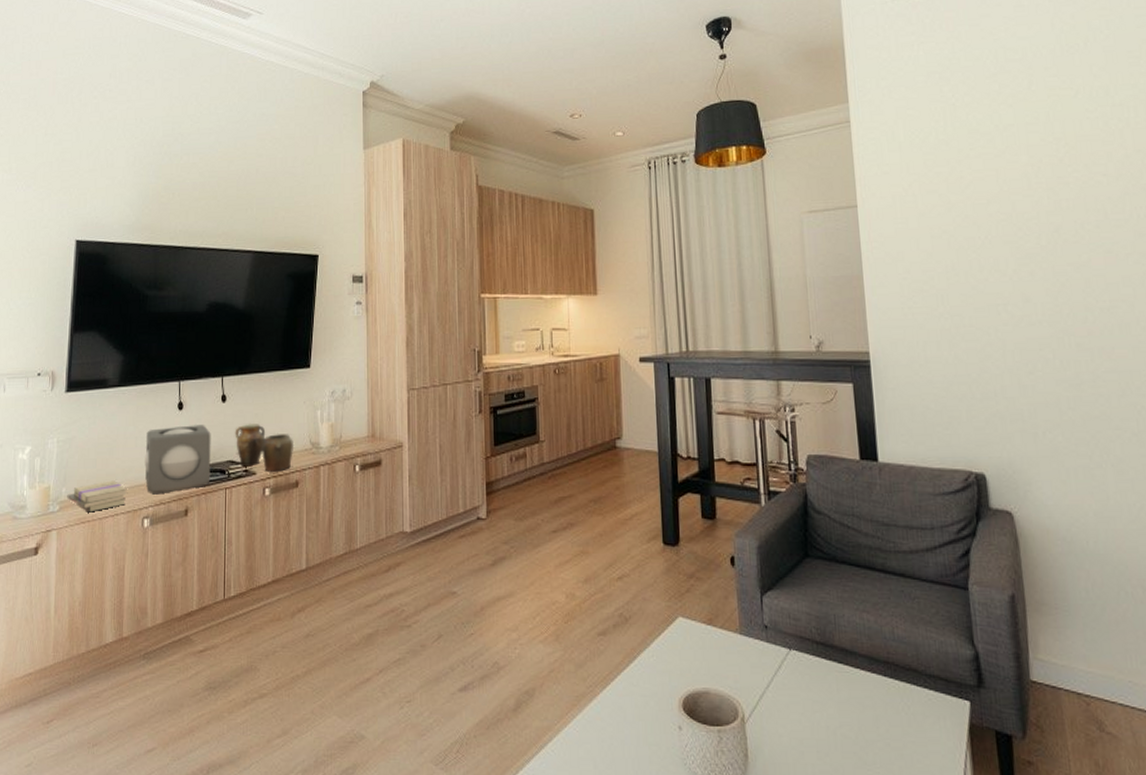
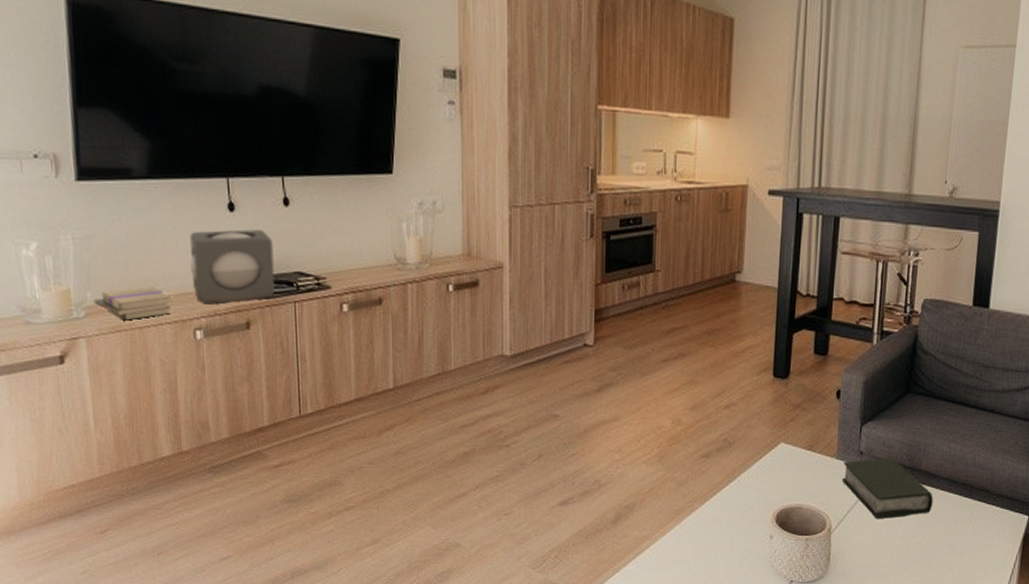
jar set: present [235,423,295,473] -> none [302,231,376,288]
book: none [748,632,855,706] -> present [841,458,933,519]

